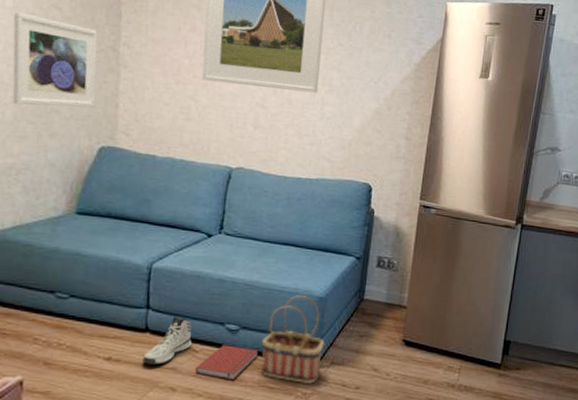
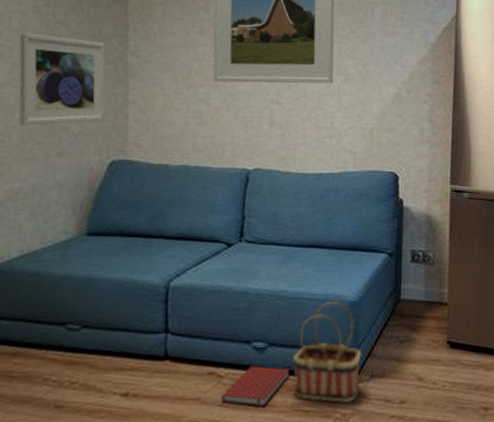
sneaker: present [142,316,193,365] -> none [163,338,217,397]

